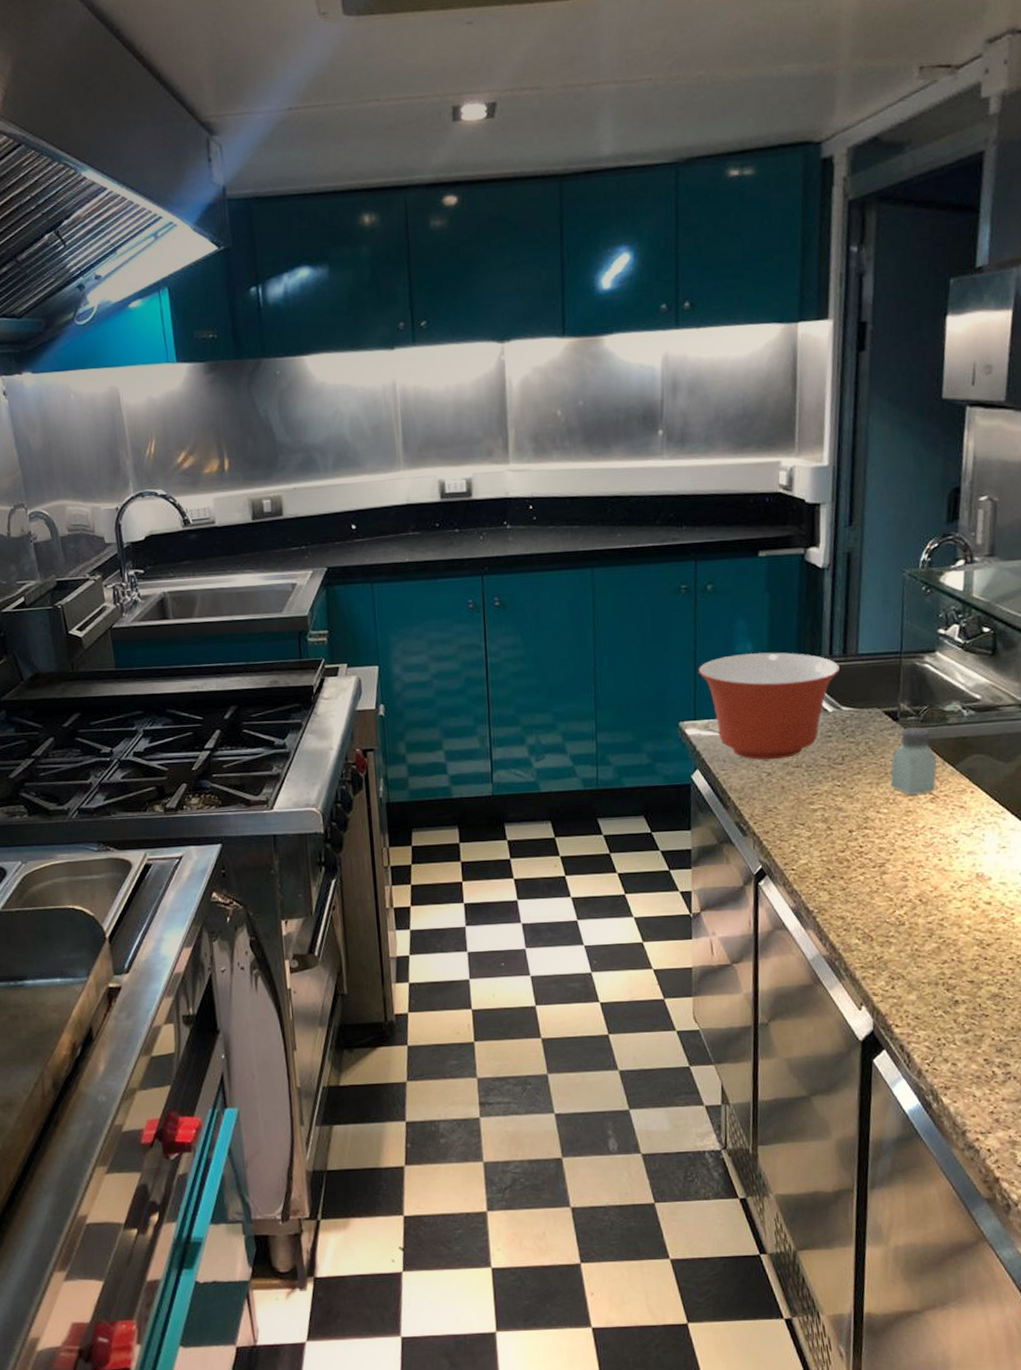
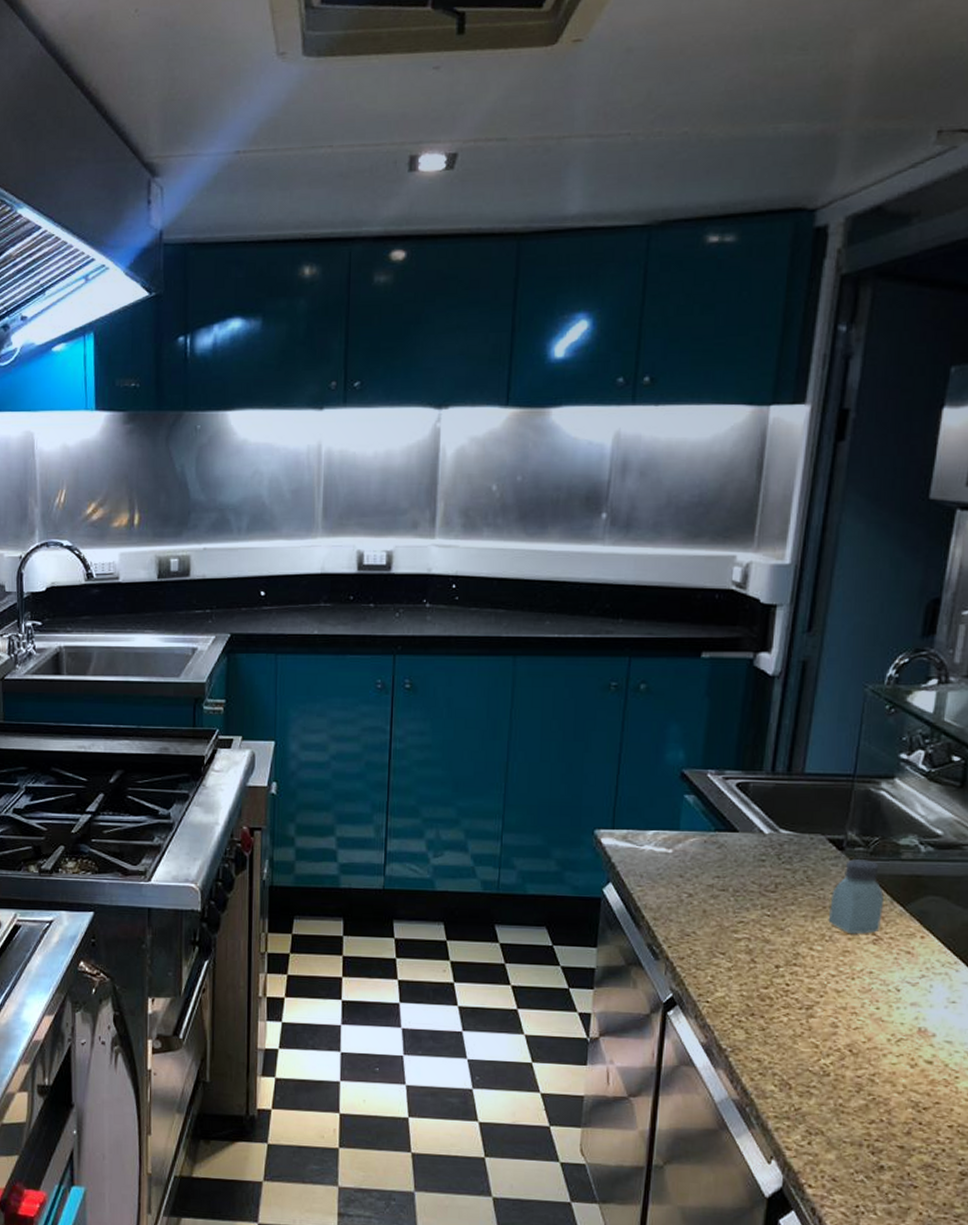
mixing bowl: present [699,652,841,760] -> none [622,762,783,880]

